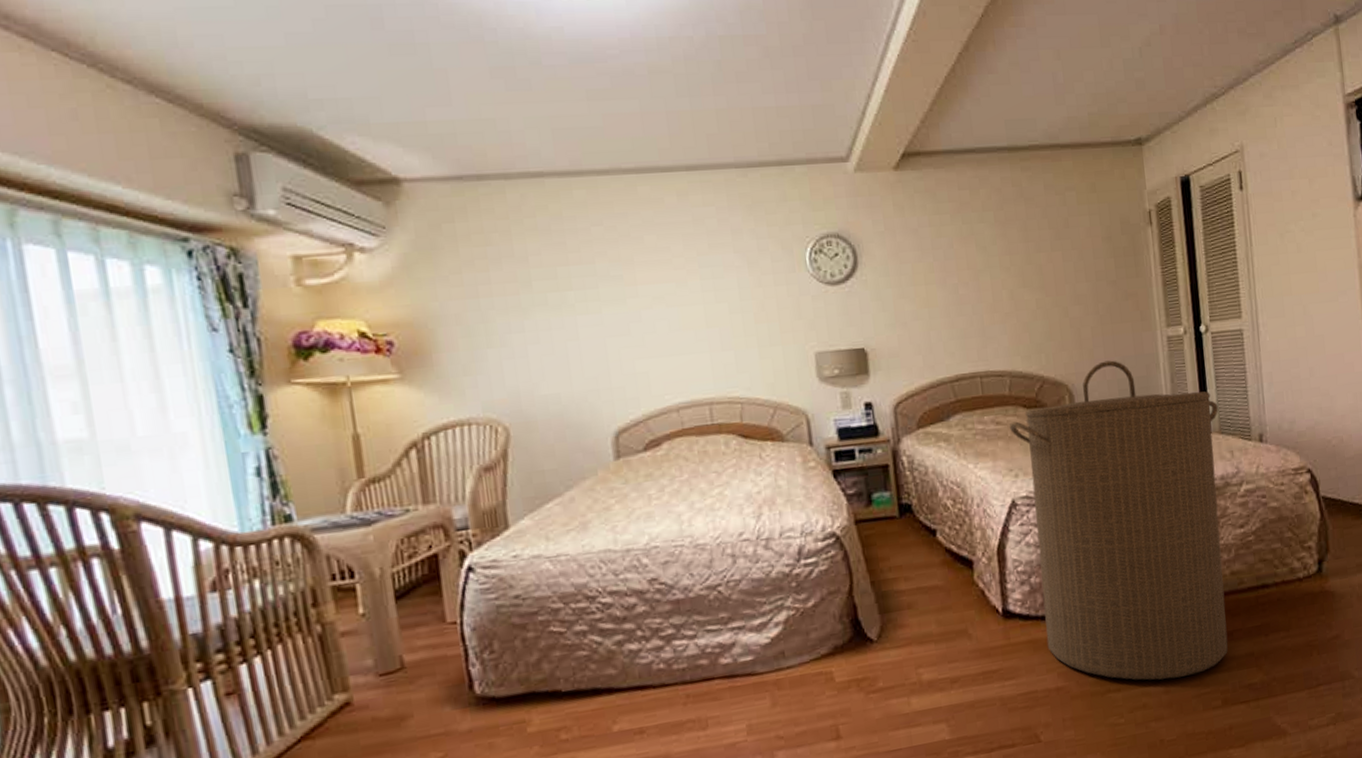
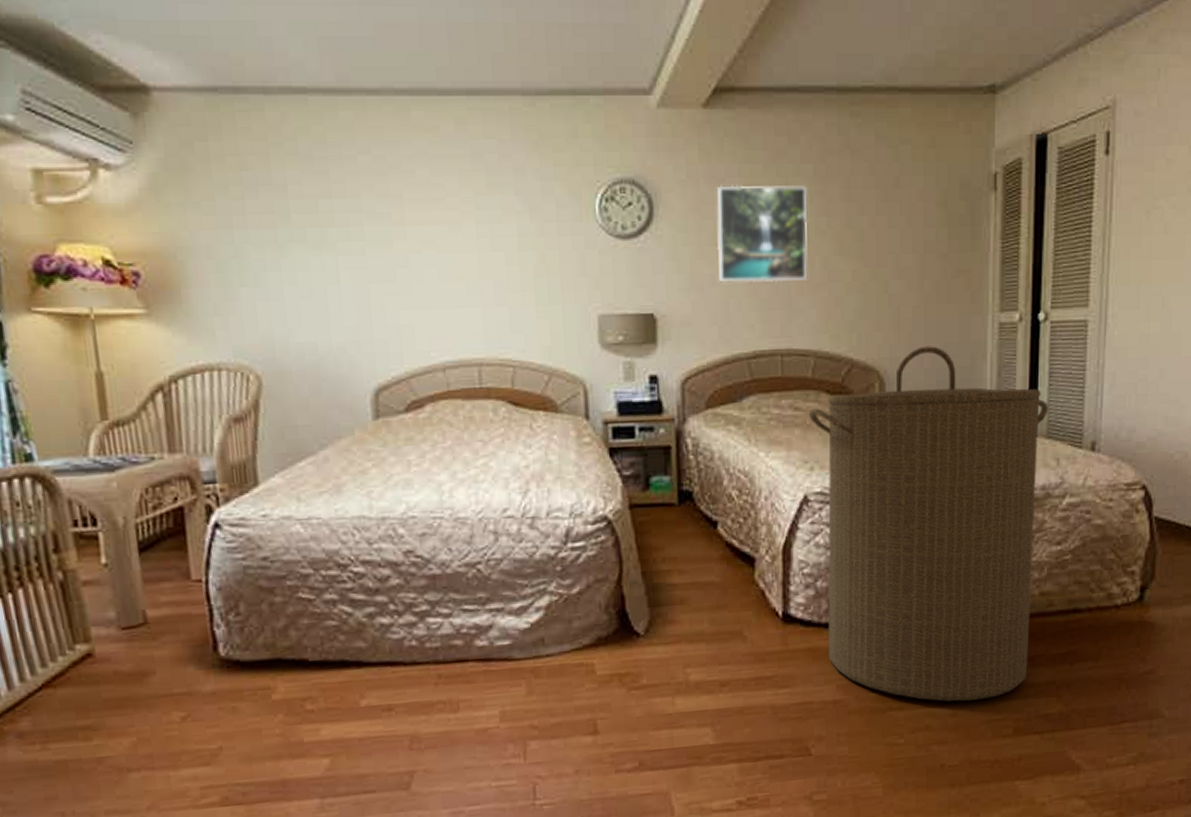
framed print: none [912,230,996,318] -> present [716,185,808,283]

